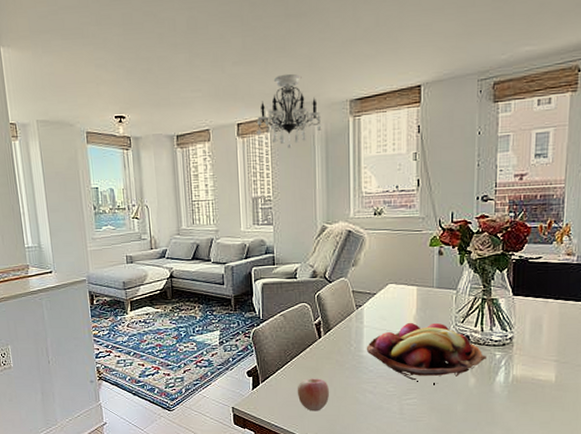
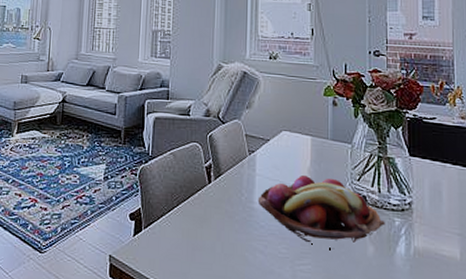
apple: present [297,378,330,412] -> none [181,228,217,270]

